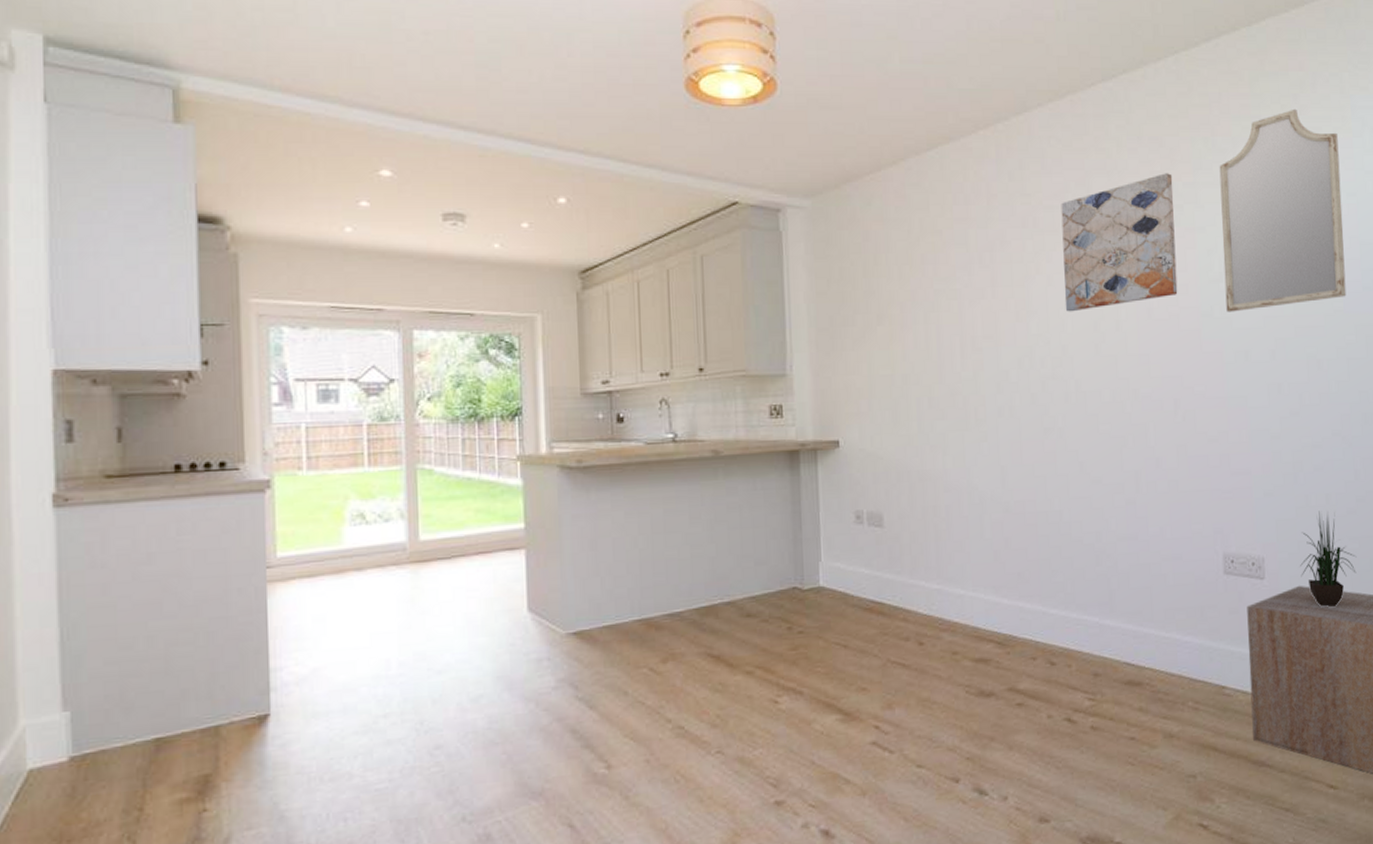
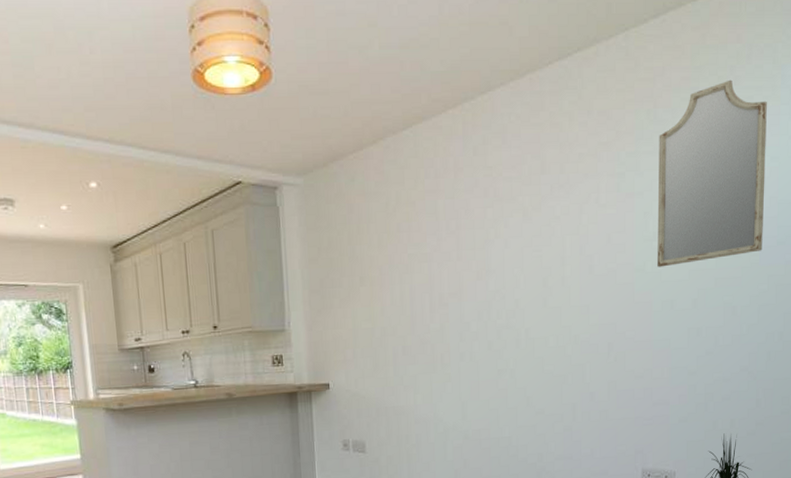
wall art: present [1061,173,1178,312] -> none [518,144,617,271]

